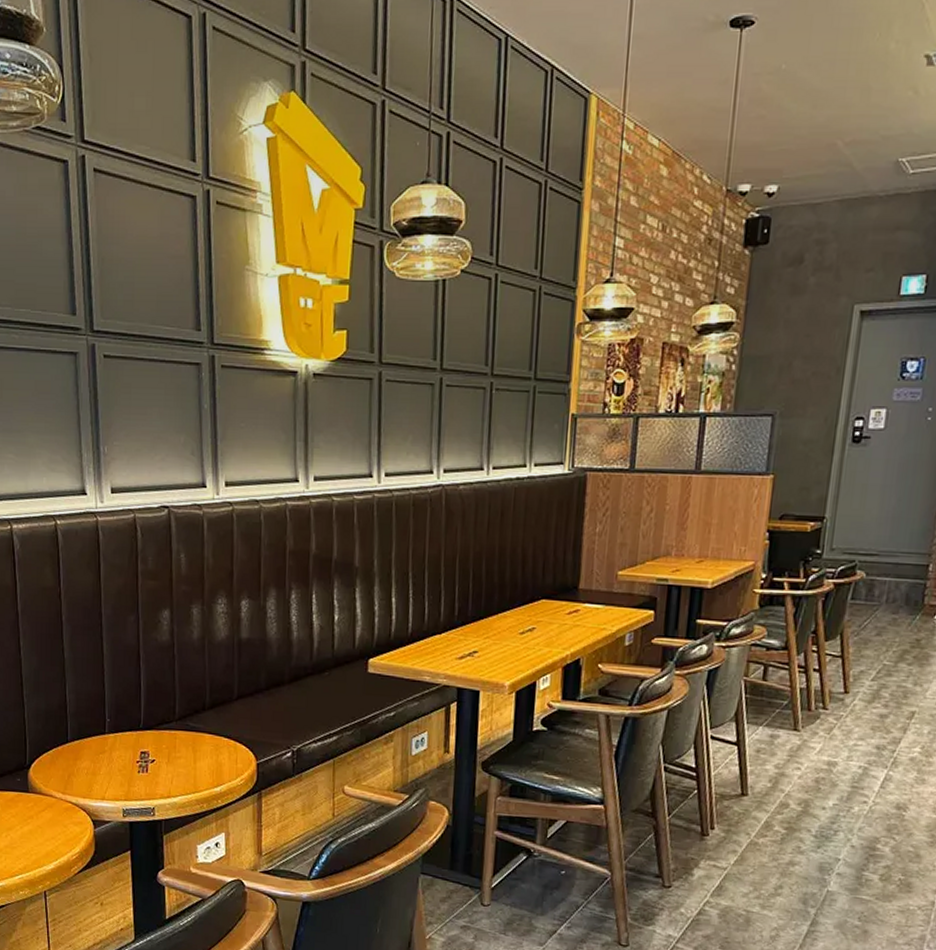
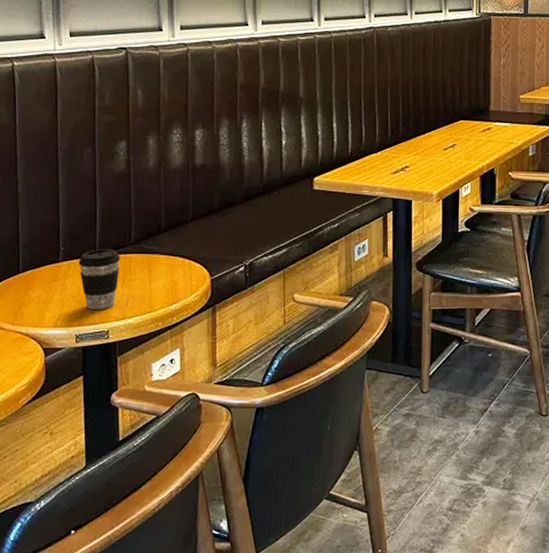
coffee cup: none [124,723,166,786] -> present [78,248,121,309]

